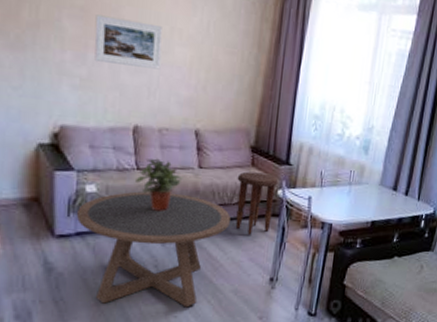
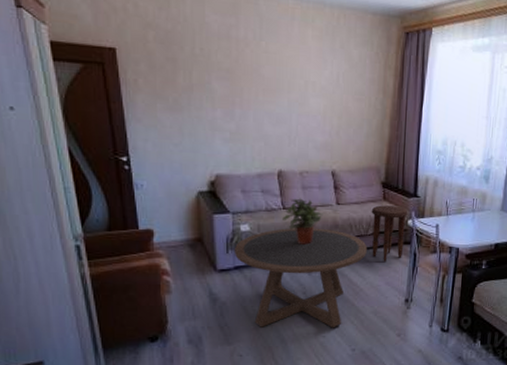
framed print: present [94,14,162,70] -> none [240,75,299,119]

